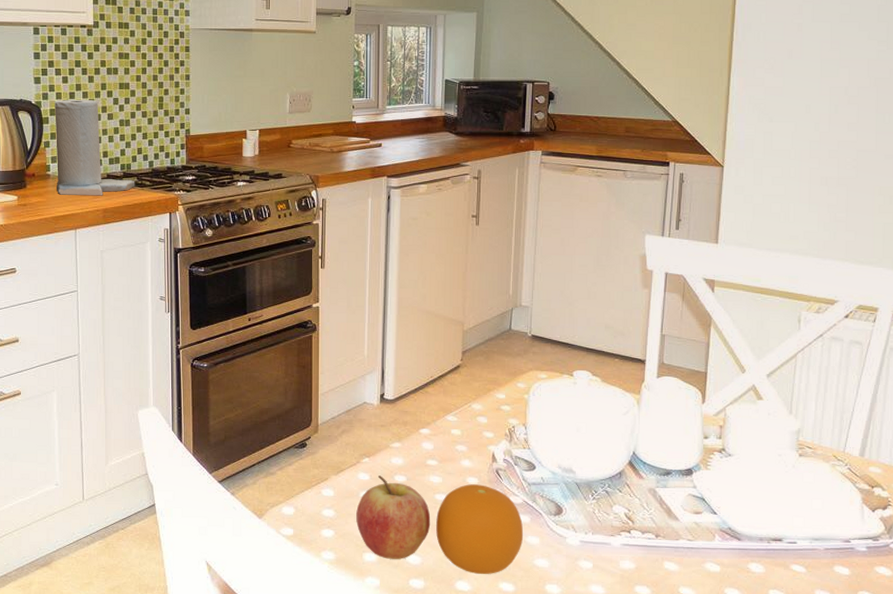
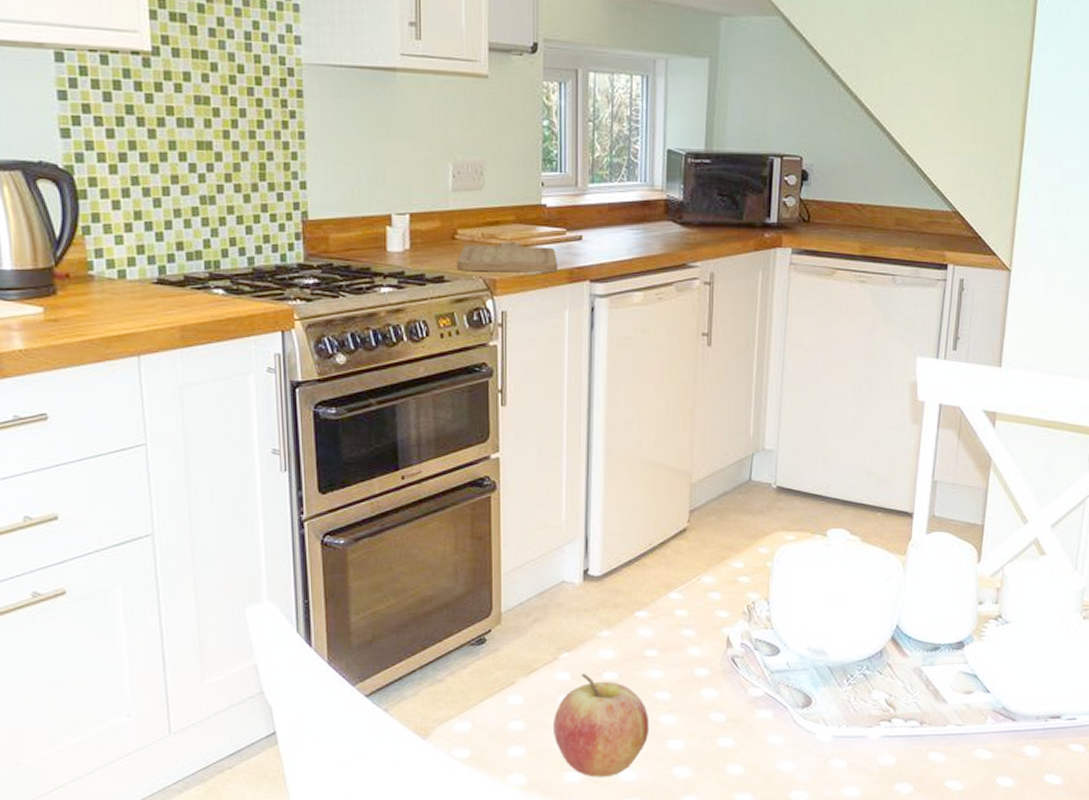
paper towel: present [55,99,135,196] -> none [95,163,228,307]
chopping board: none [291,149,363,171] -> present [456,242,557,273]
fruit: present [436,484,524,574] -> none [656,676,765,786]

